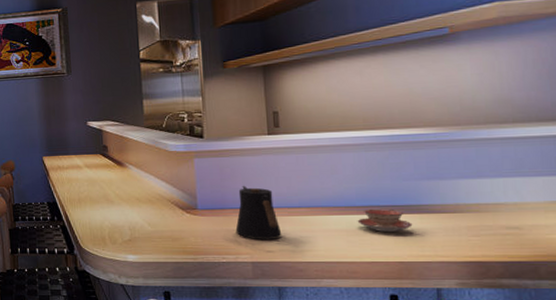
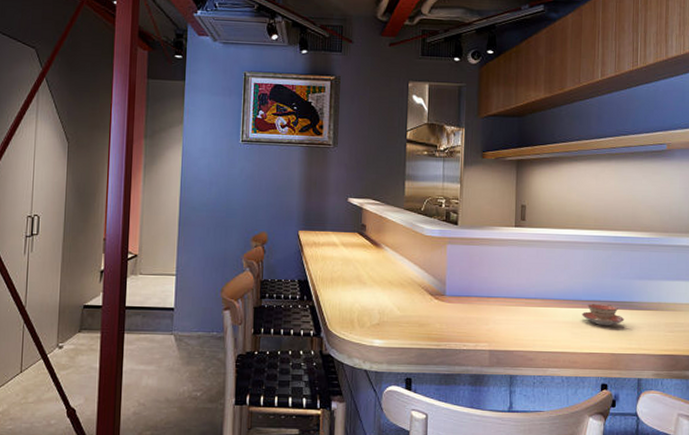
kettle: present [235,185,282,241] -> none [478,274,518,330]

